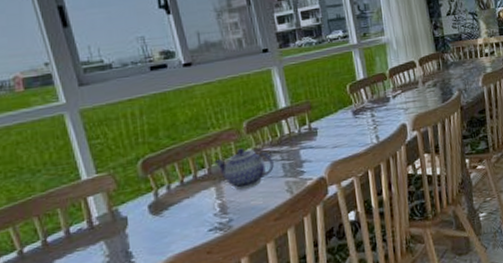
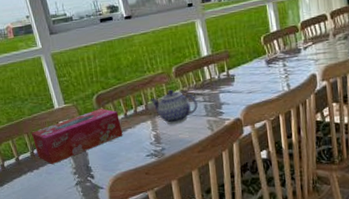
tissue box: none [45,176,178,254] -> present [31,108,123,164]

